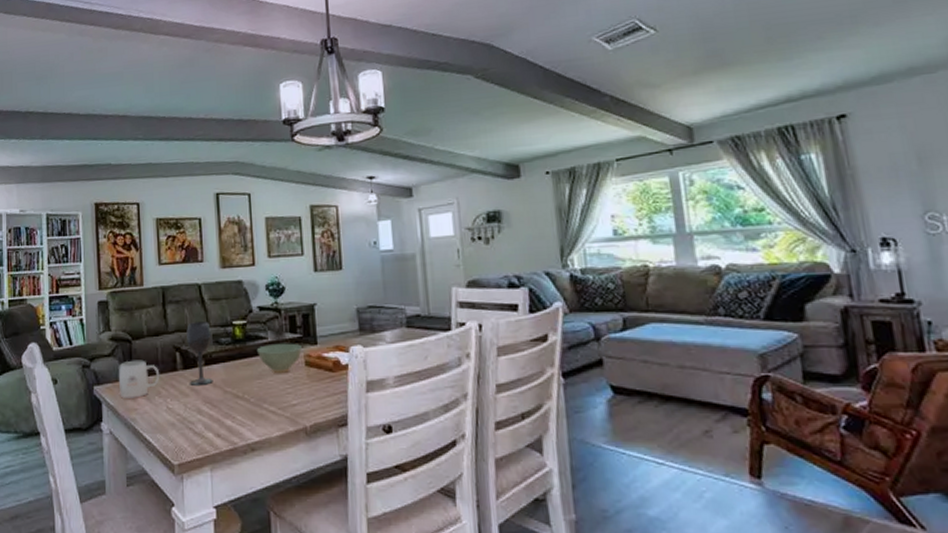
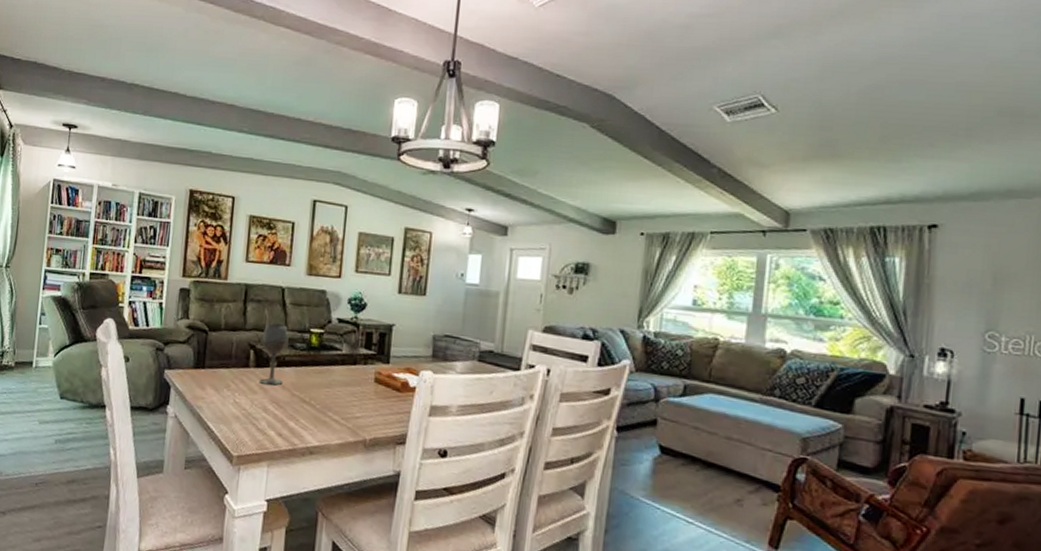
mug: present [118,360,160,399] -> none [189,350,232,388]
bowl: present [256,343,302,374] -> none [329,356,374,386]

